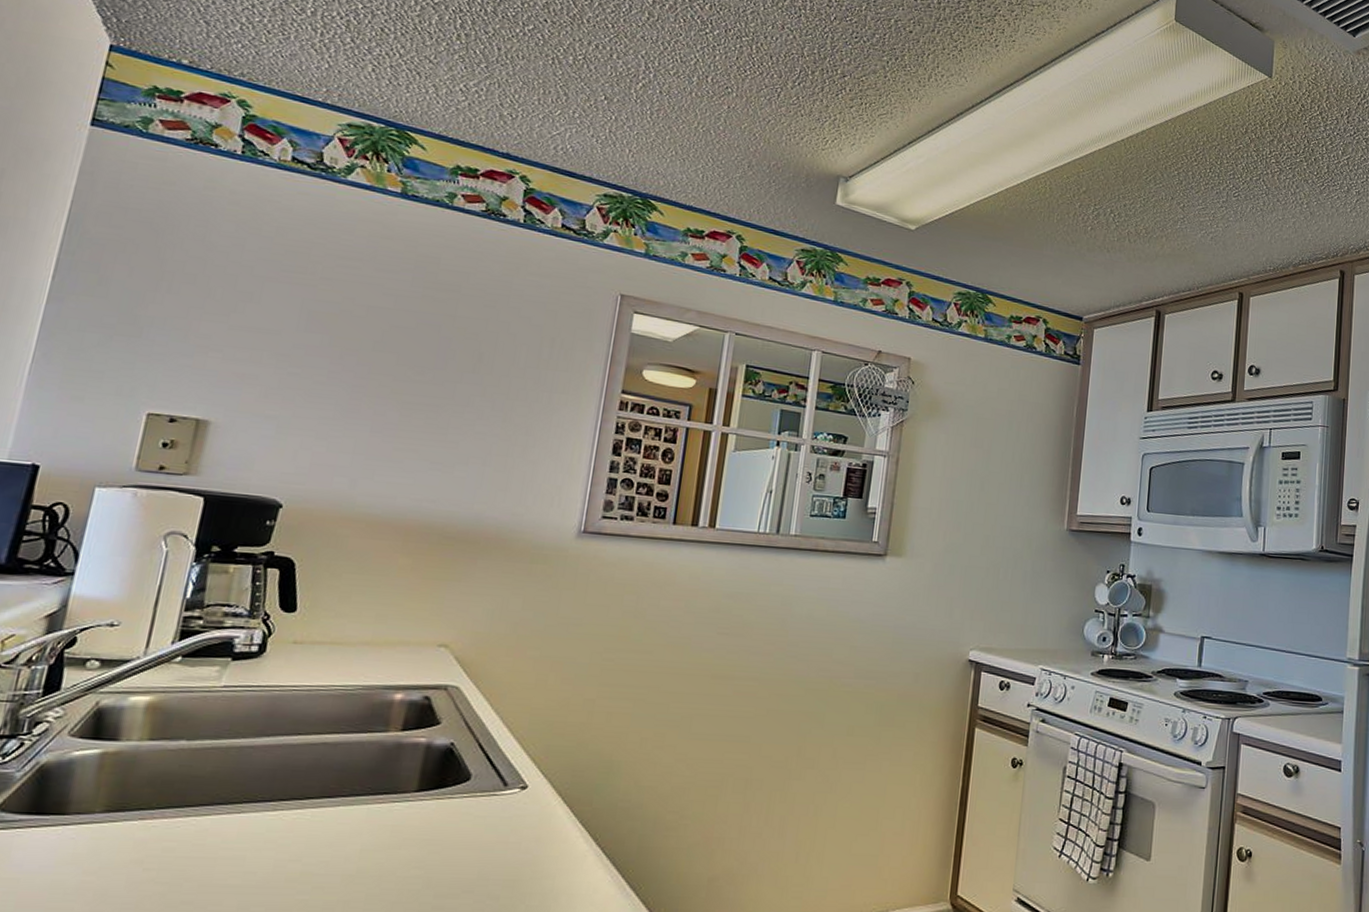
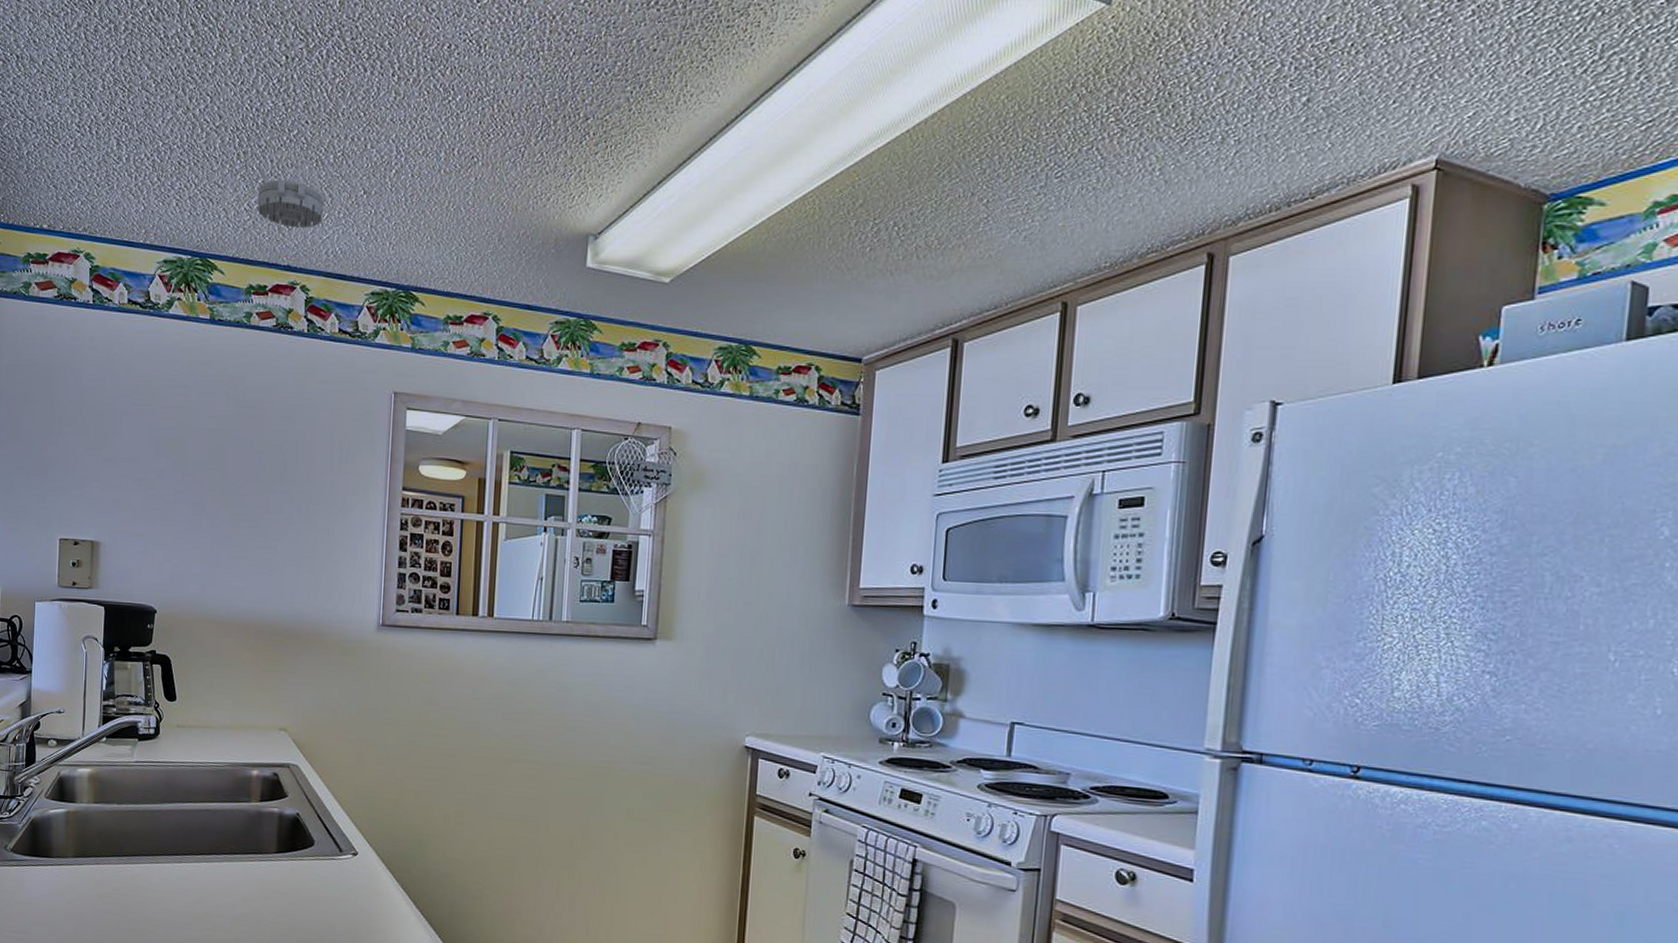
smoke detector: none [476,67,558,121] -> present [257,179,324,229]

